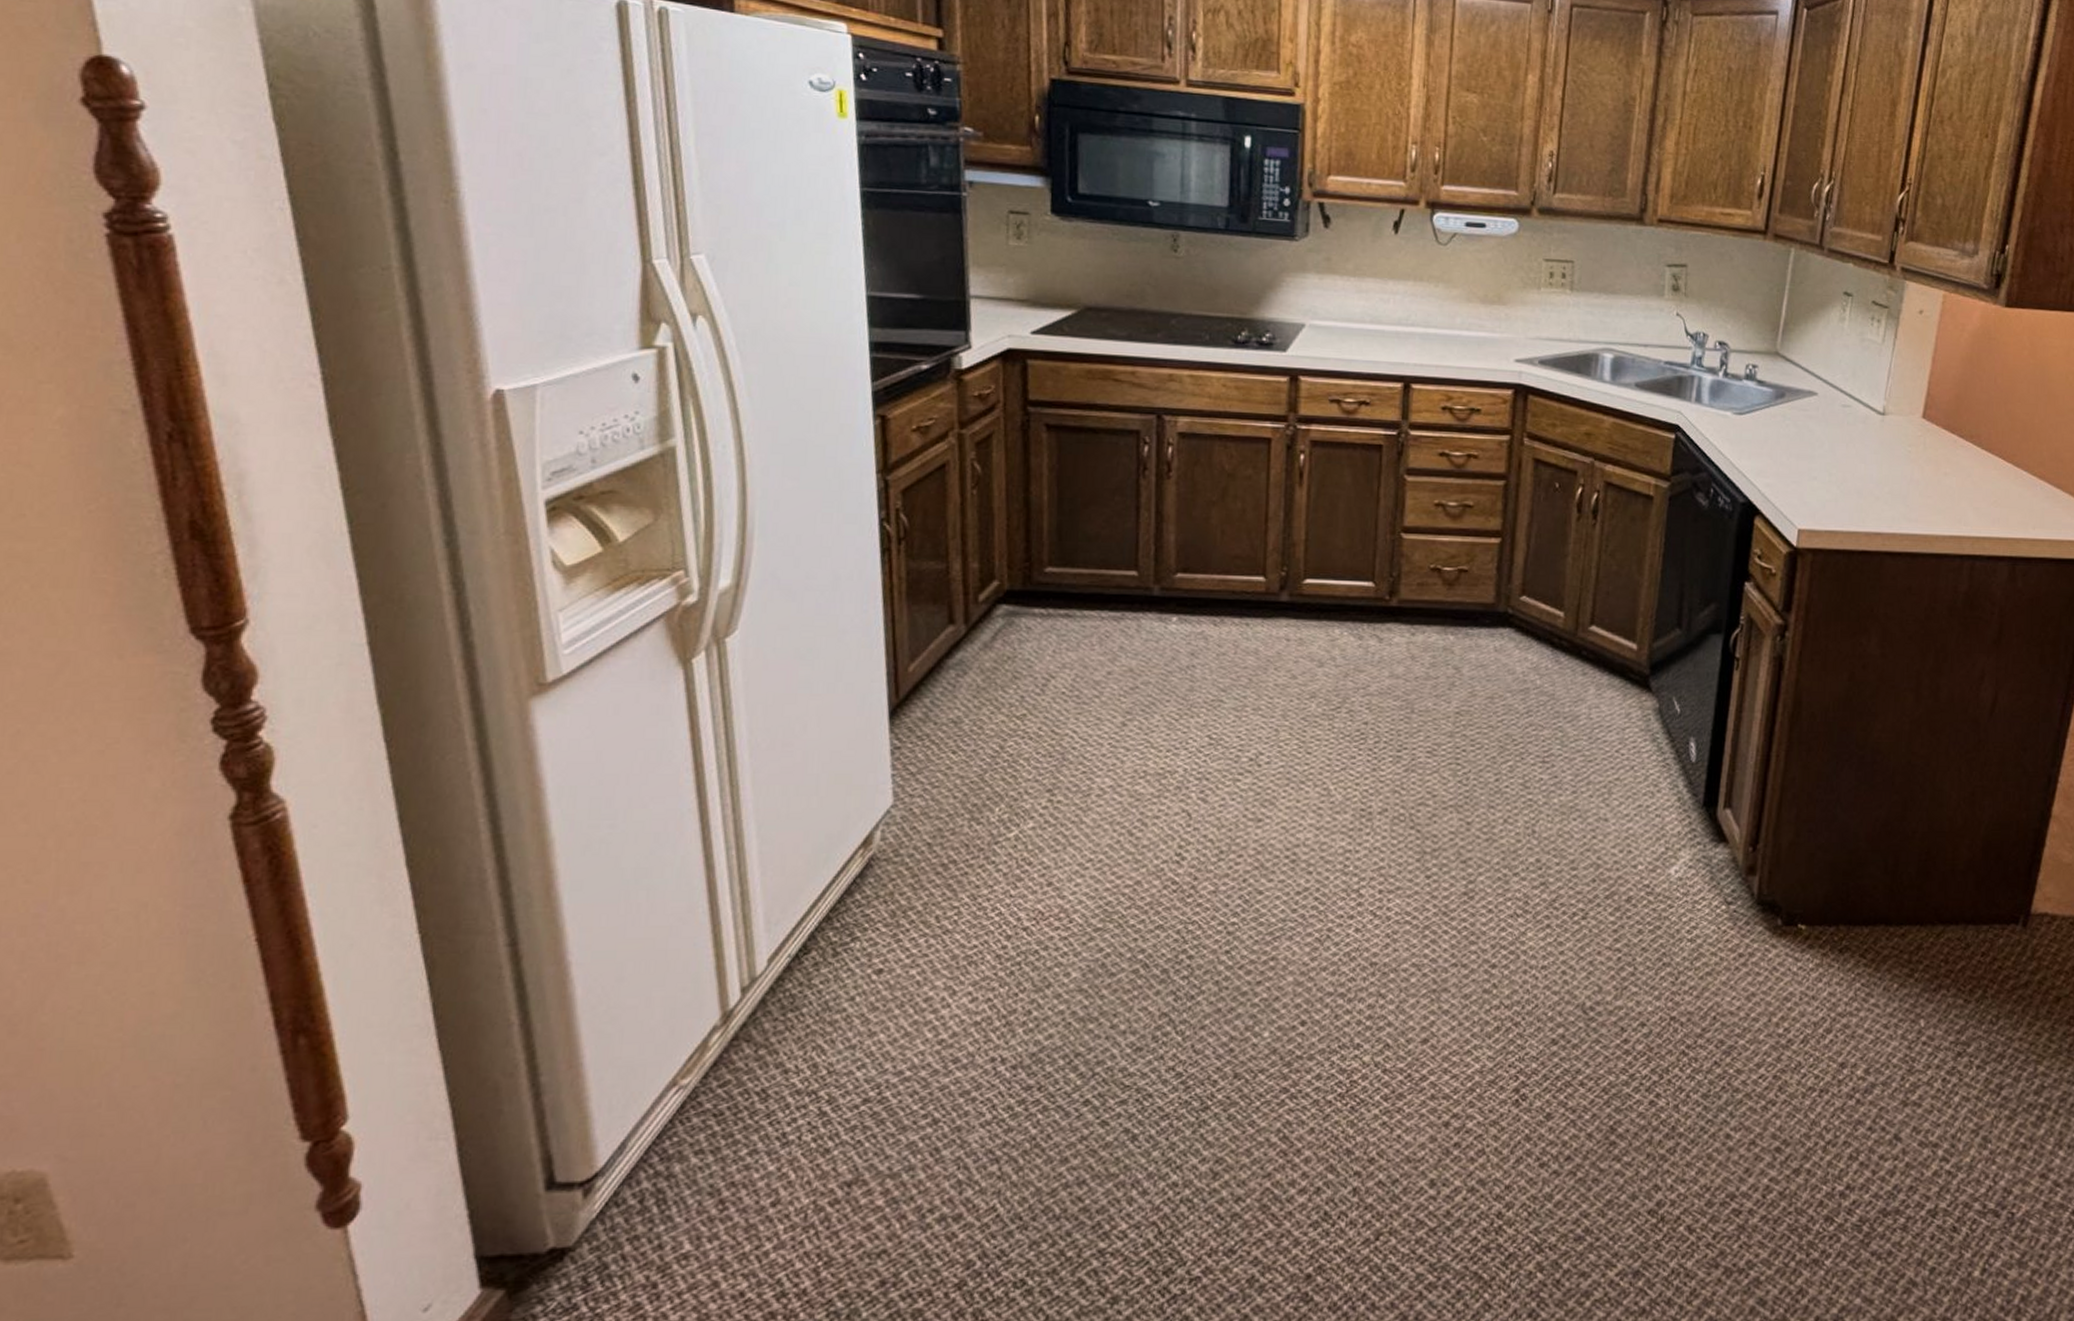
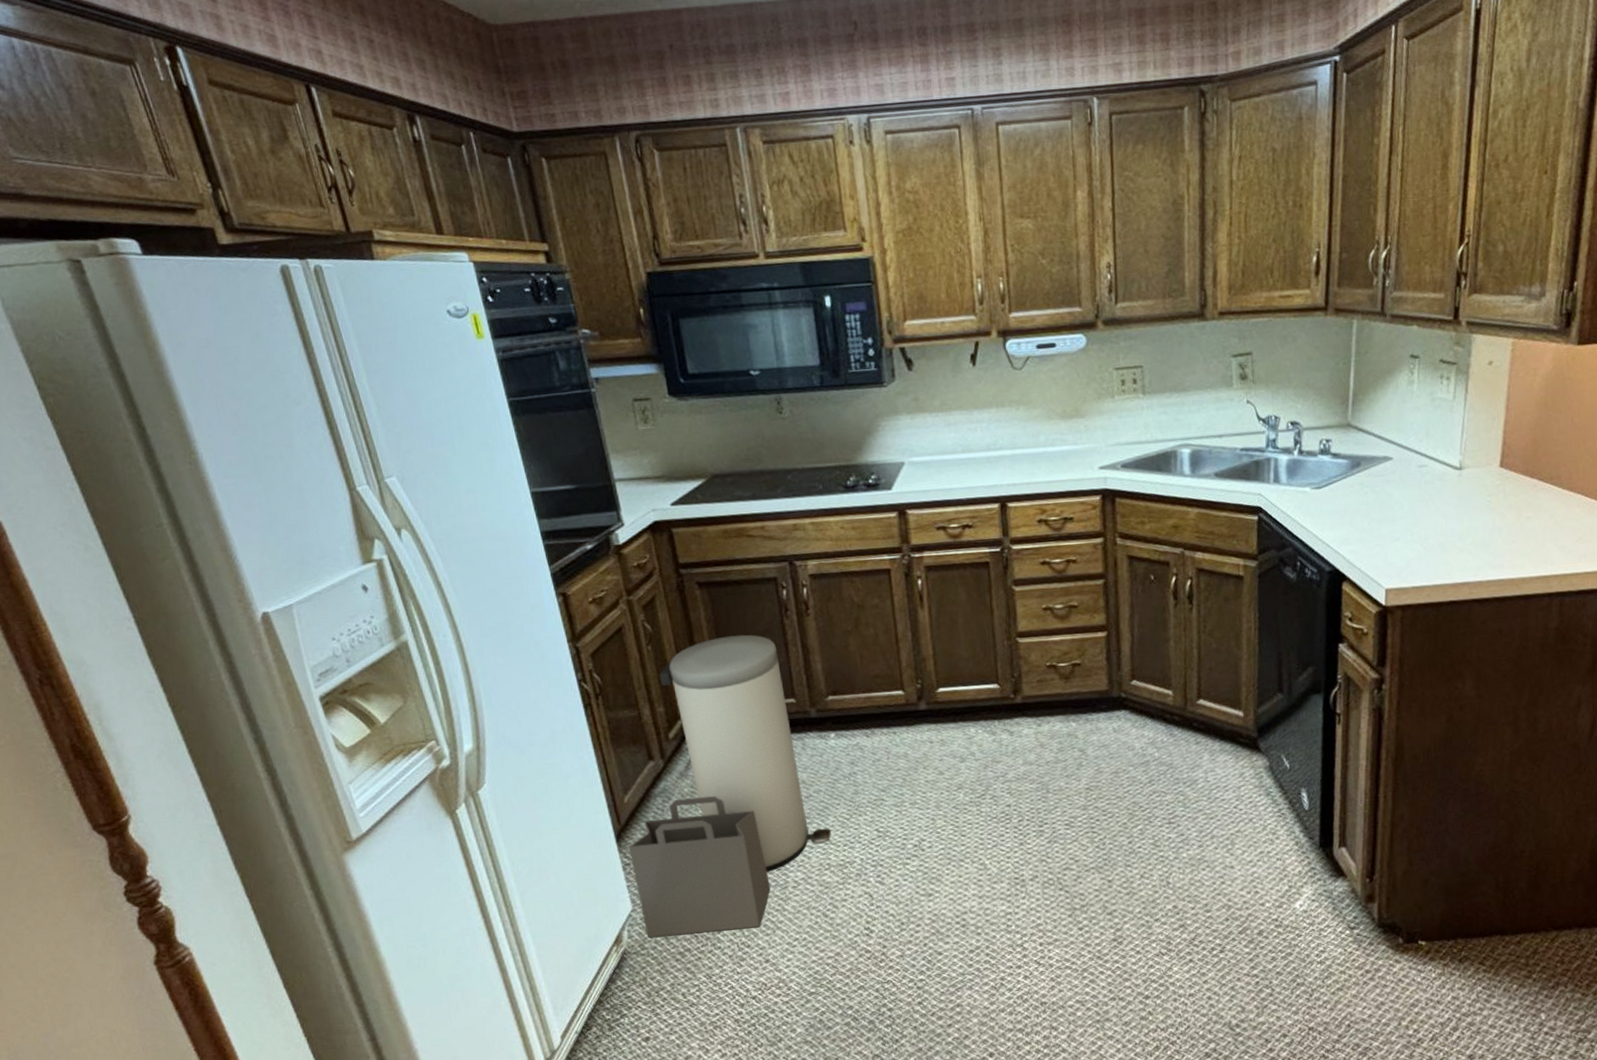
shopping bag: none [902,675,1070,843] -> present [628,796,771,938]
pedal bin: none [980,489,1154,774] -> present [659,634,831,872]

